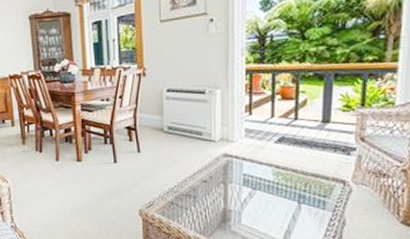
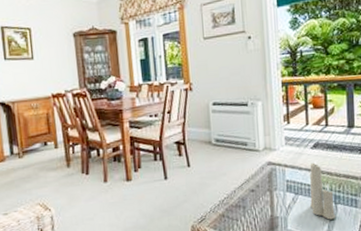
candle: none [269,156,299,219] -> present [310,161,336,220]

